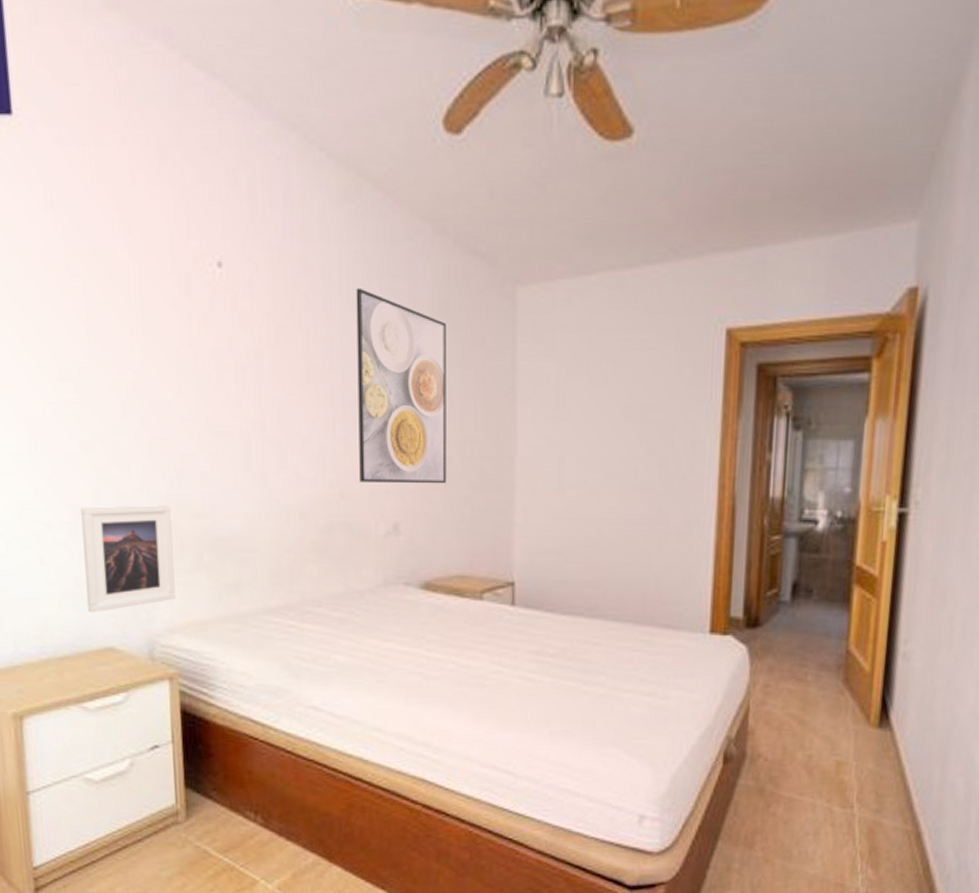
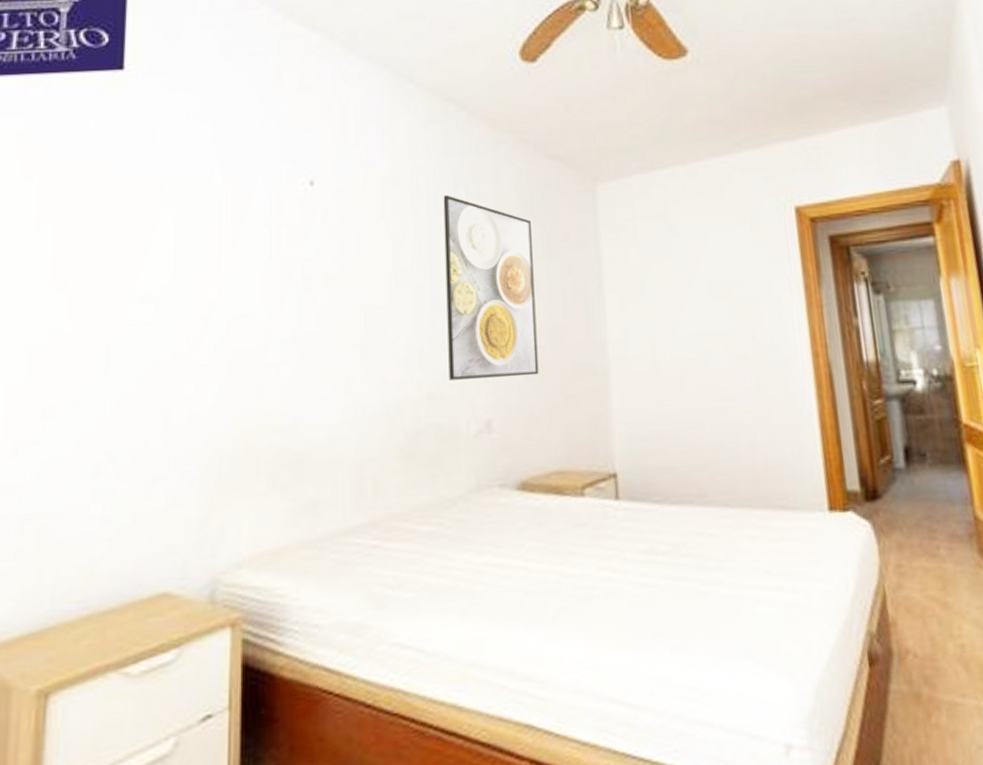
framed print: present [81,505,176,613] -> none [142,422,248,553]

